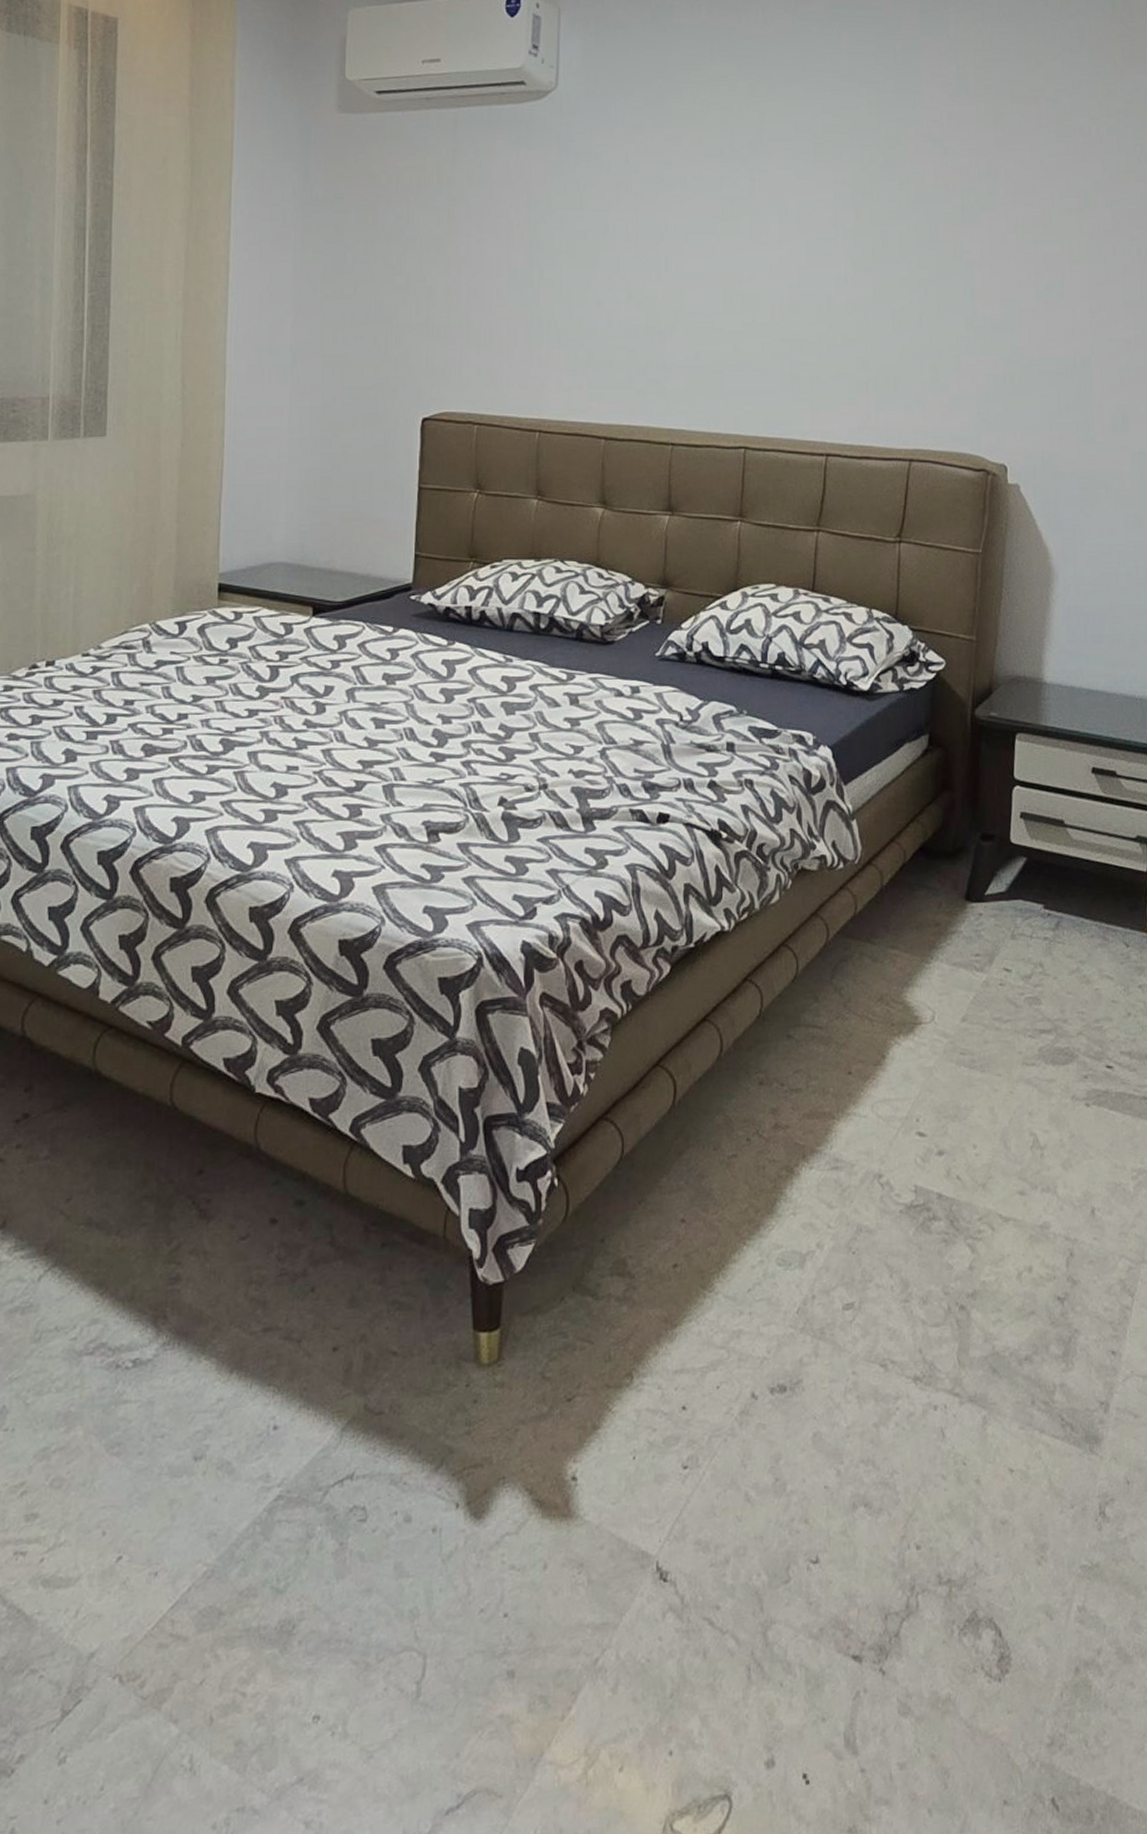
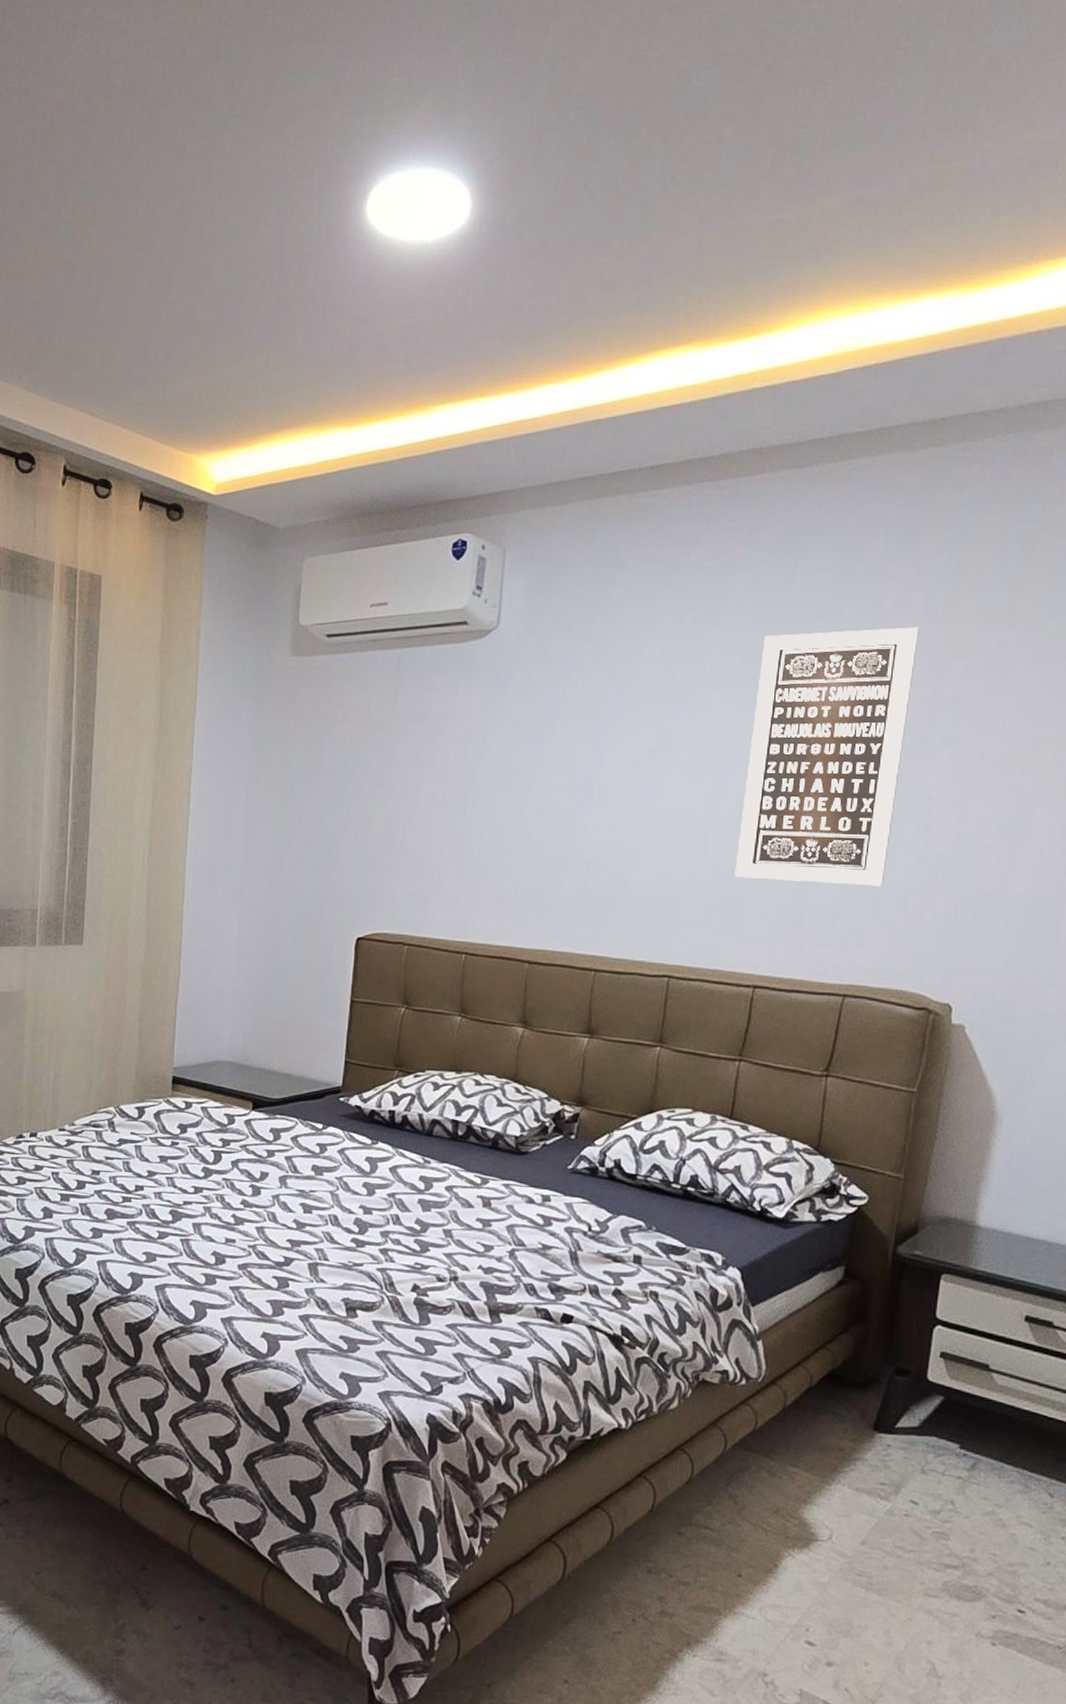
wall art: none [802,99,954,351] -> present [735,627,919,886]

